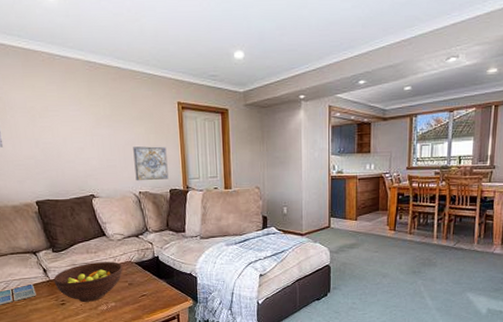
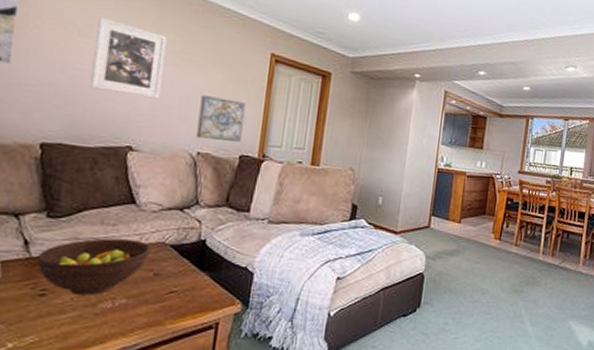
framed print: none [50,99,104,156] -> present [90,16,167,99]

